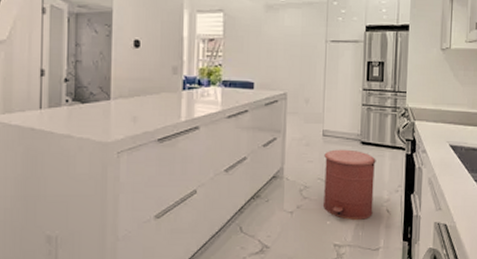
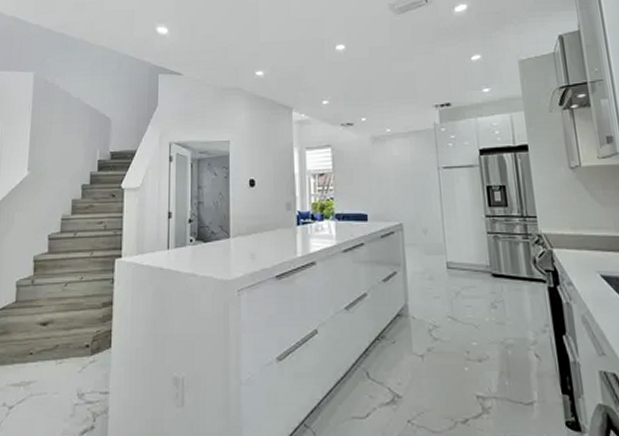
trash can: present [322,149,376,220] -> none [451,283,519,366]

